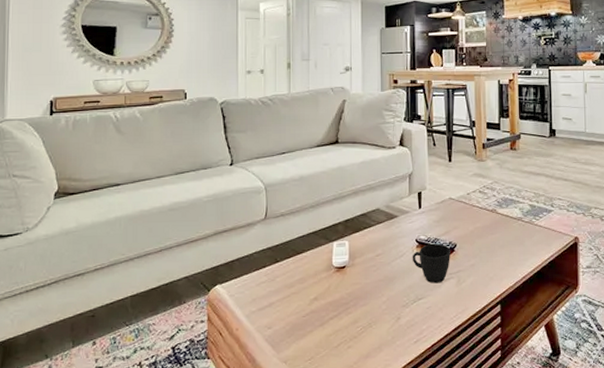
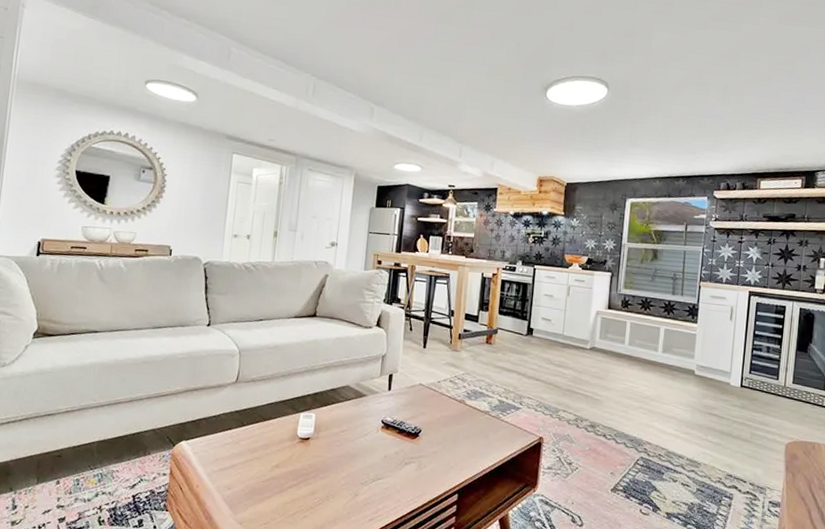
cup: present [412,243,450,284] -> none [376,426,415,466]

